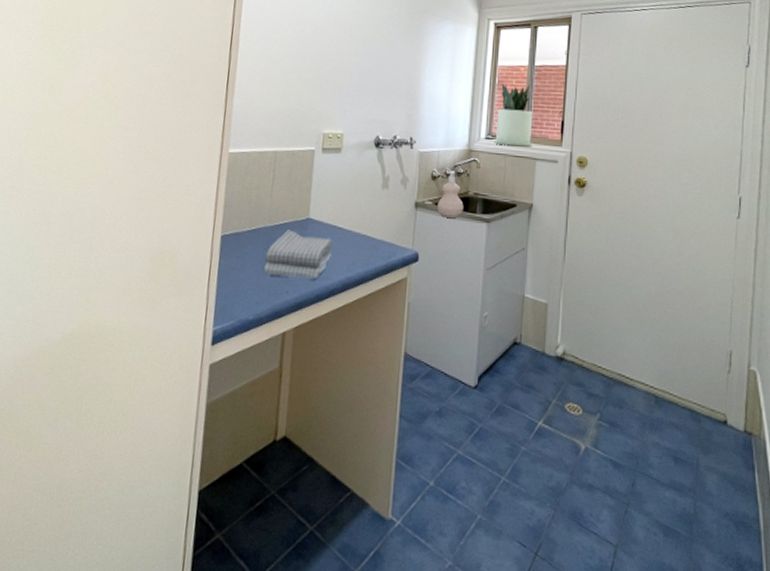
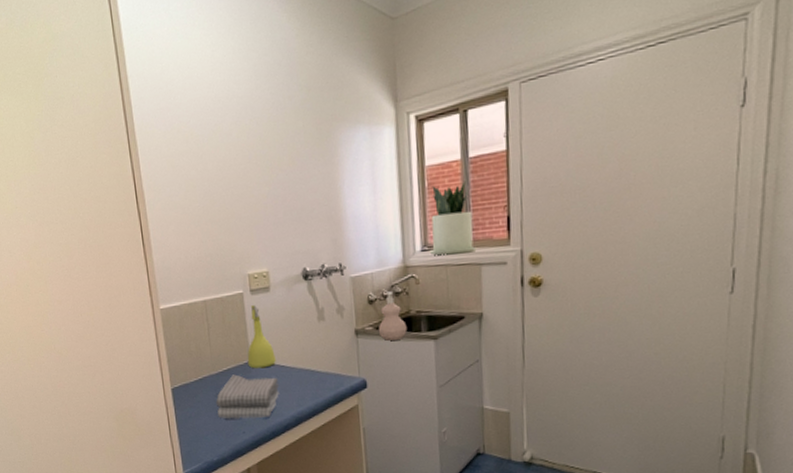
spray bottle: none [305,163,335,227] -> present [247,305,276,369]

